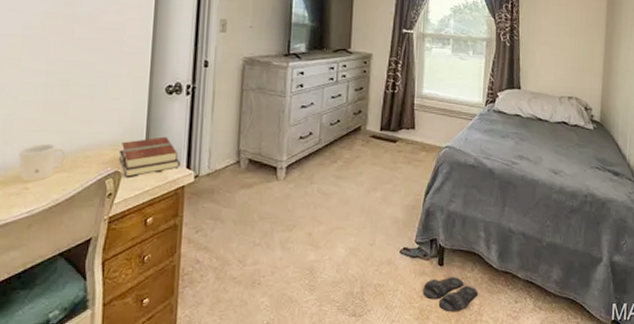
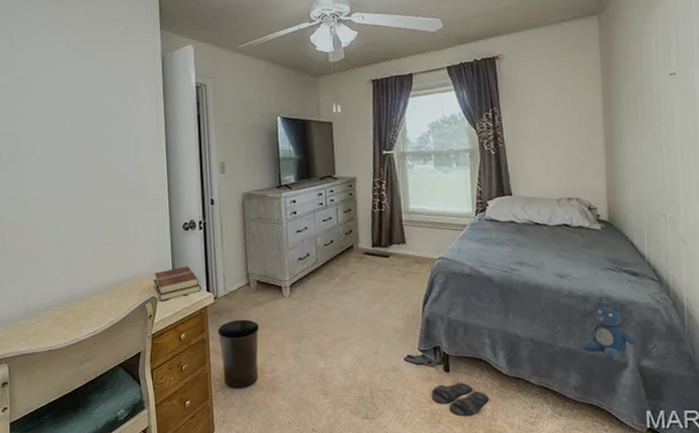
mug: present [18,143,68,181] -> none [81,277,117,308]
waste bin: none [194,203,246,283] -> present [217,319,260,388]
stuffed animal: none [566,198,613,255] -> present [582,301,638,360]

